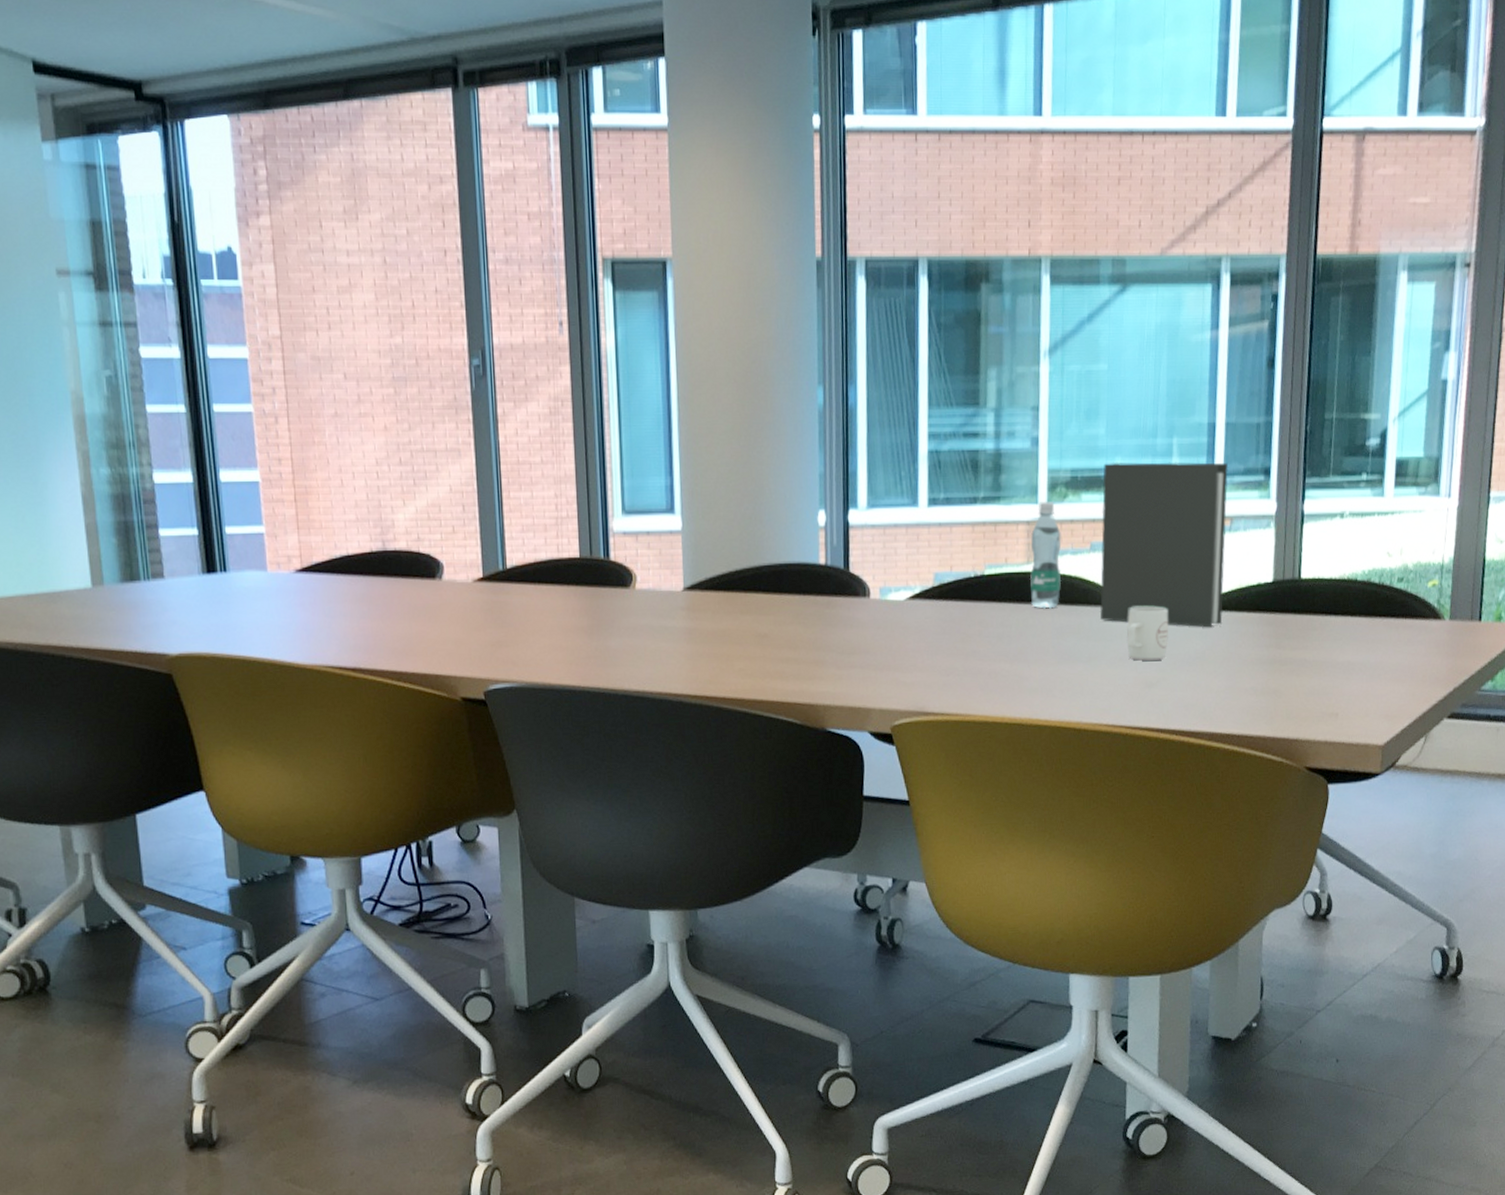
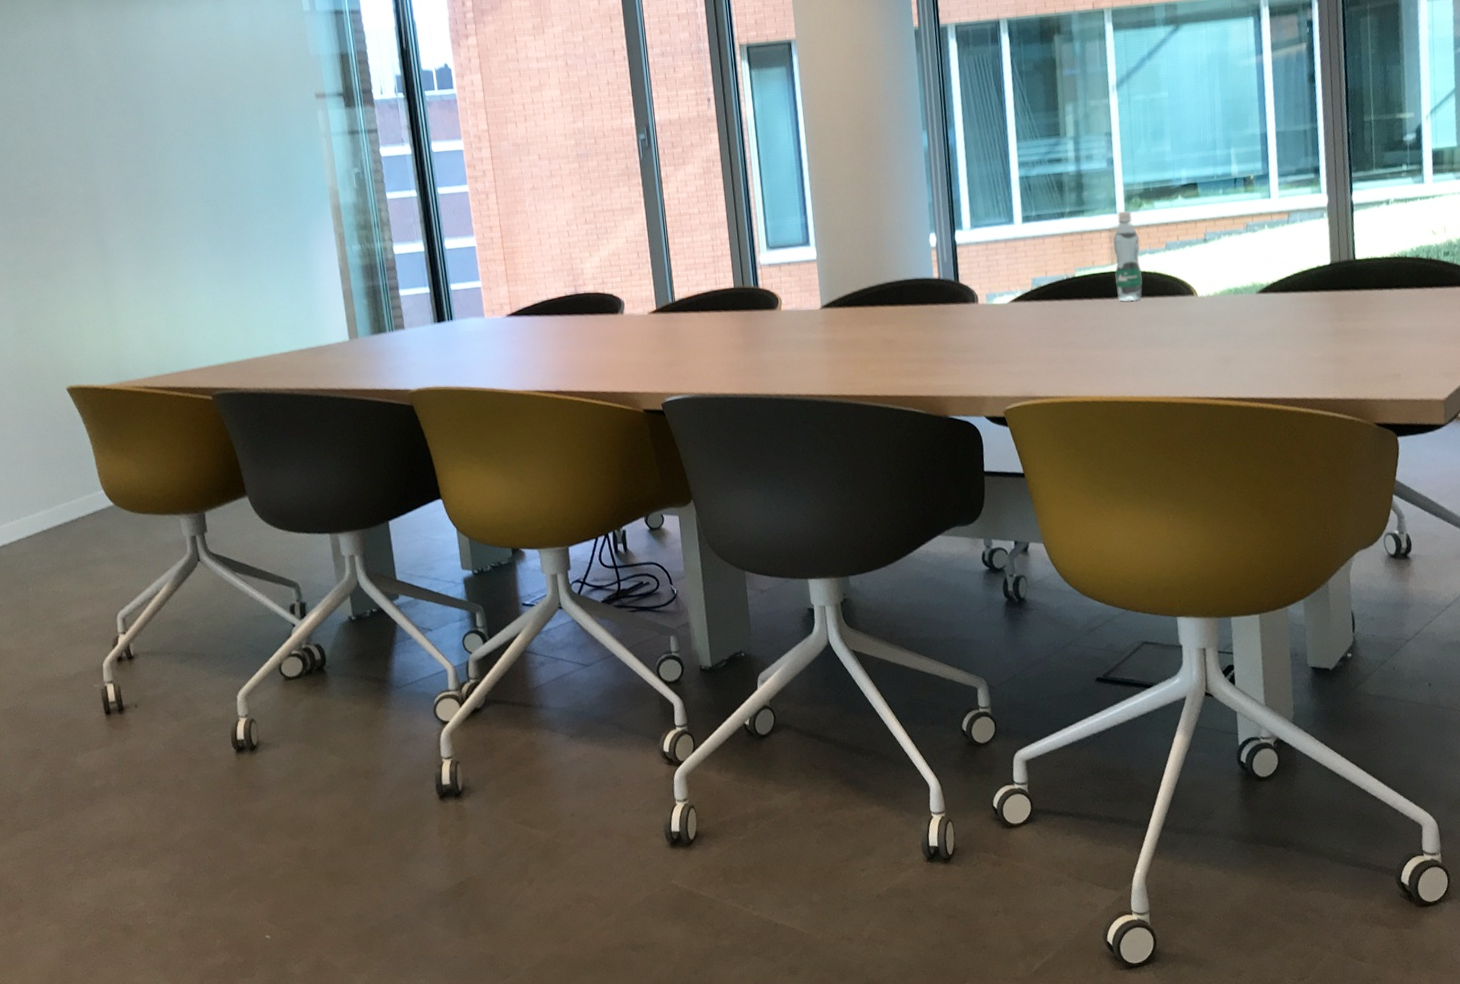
binder: present [1099,462,1229,628] -> none [1171,166,1289,308]
mug: present [1126,606,1169,661] -> none [1203,292,1241,340]

